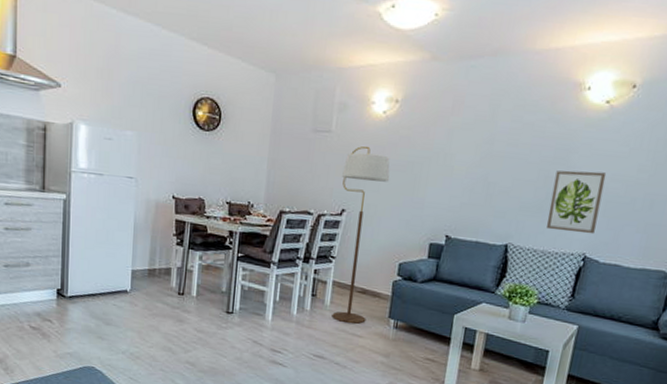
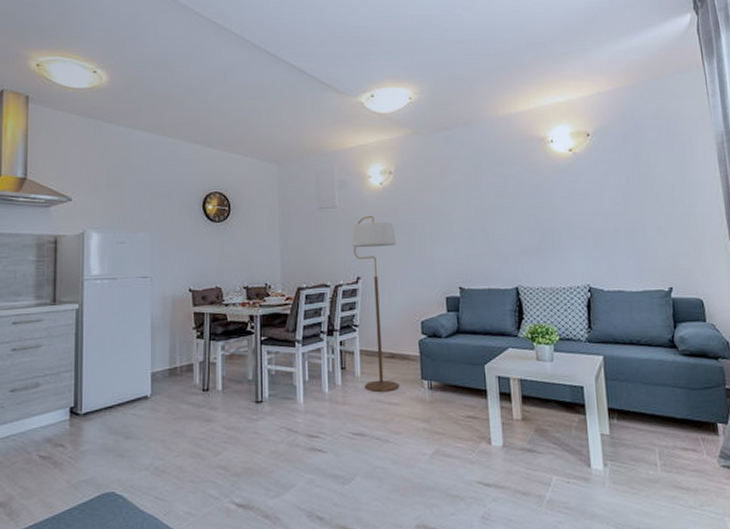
wall art: present [546,170,607,235] -> none [544,209,592,267]

